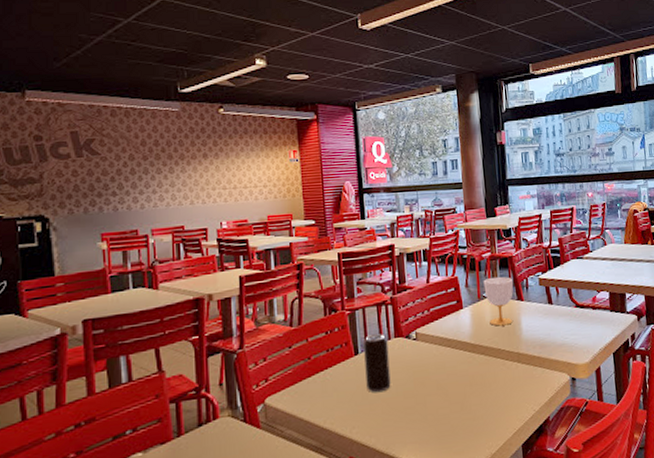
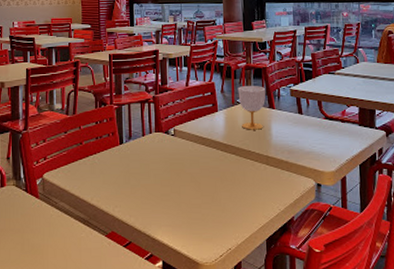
beverage can: present [363,334,391,393] -> none [128,128,150,179]

